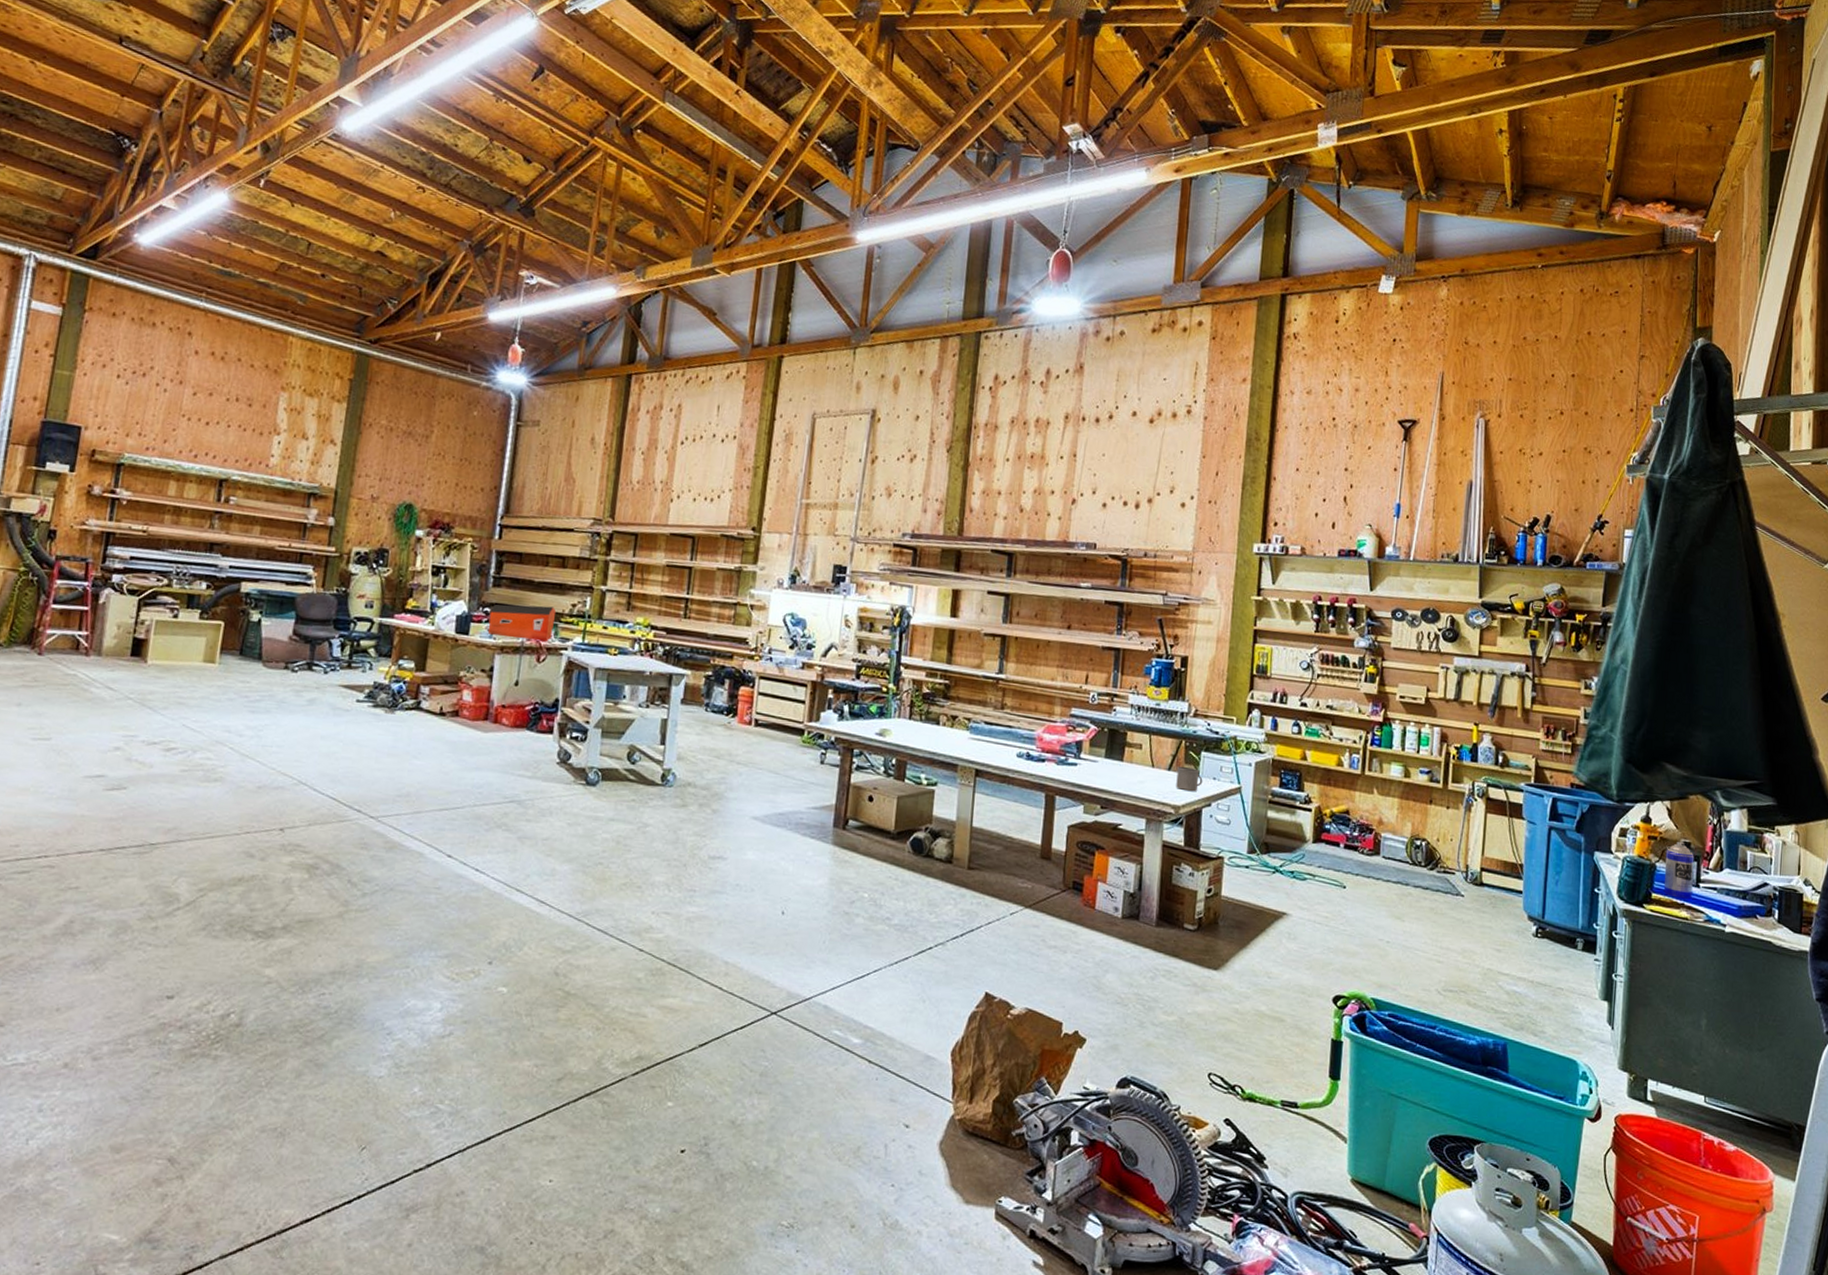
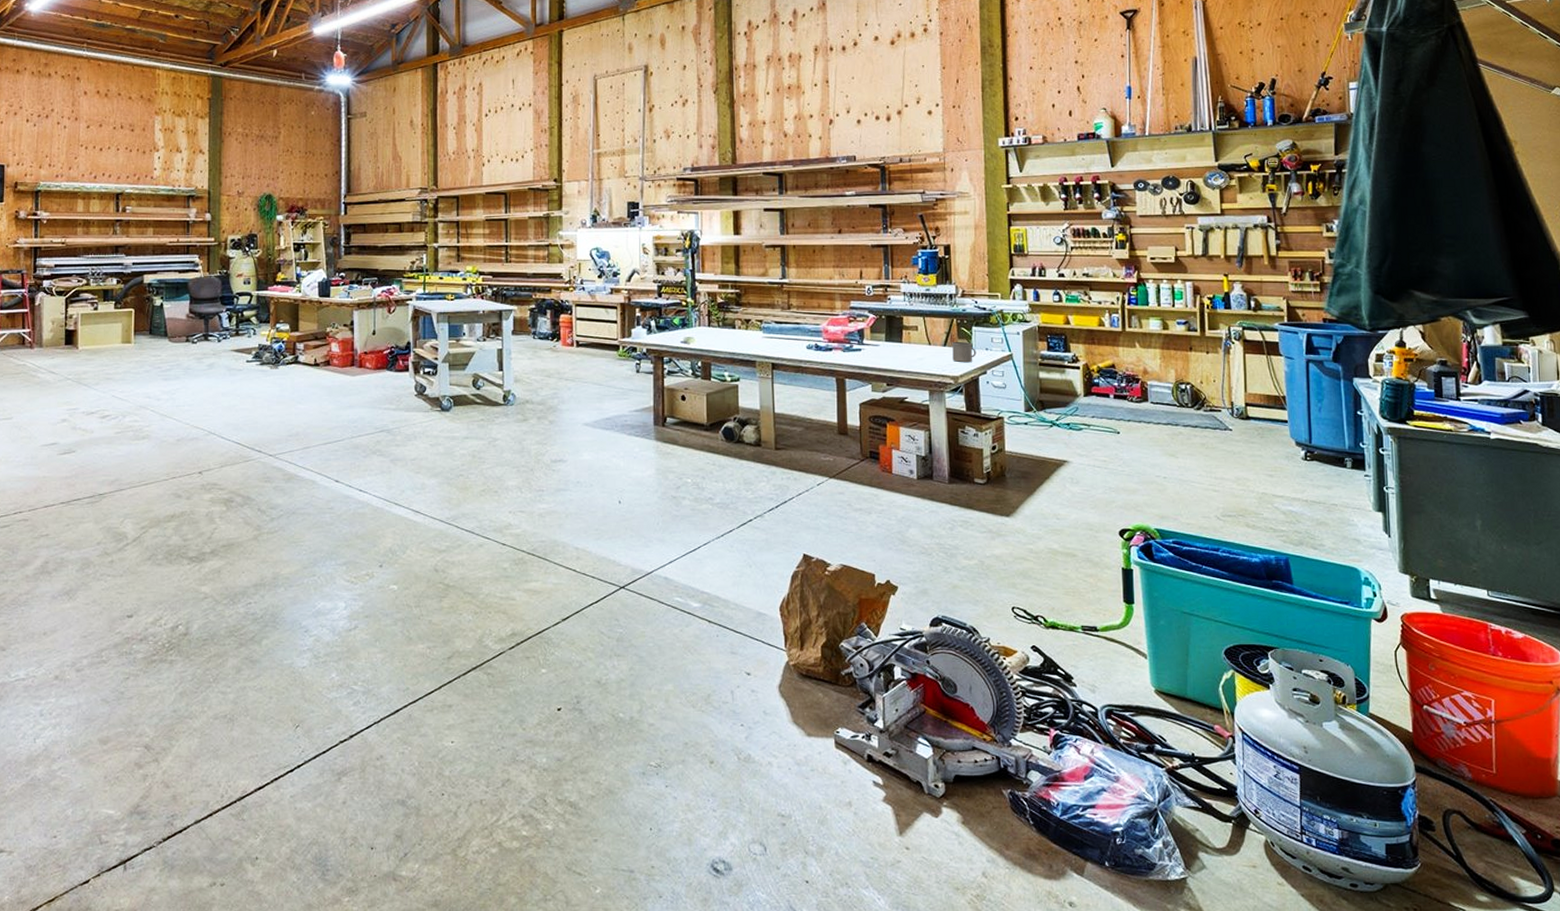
toolbox: present [487,604,557,642] -> none [345,266,399,296]
spray can: present [1663,841,1694,899] -> none [1423,360,1454,412]

